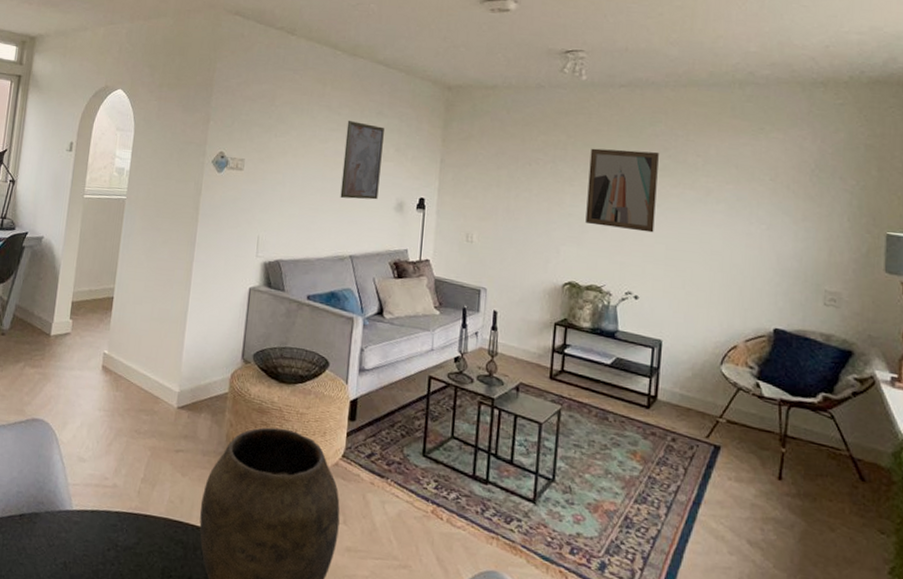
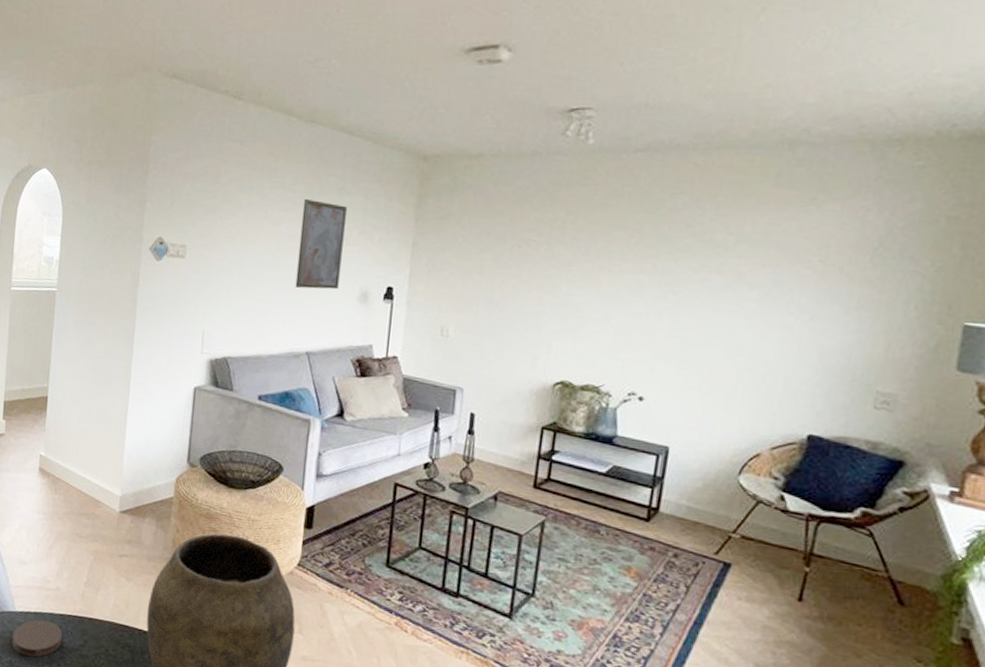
coaster: none [67,517,118,557] -> present [12,619,63,657]
wall art: present [585,148,659,233] -> none [584,226,680,325]

